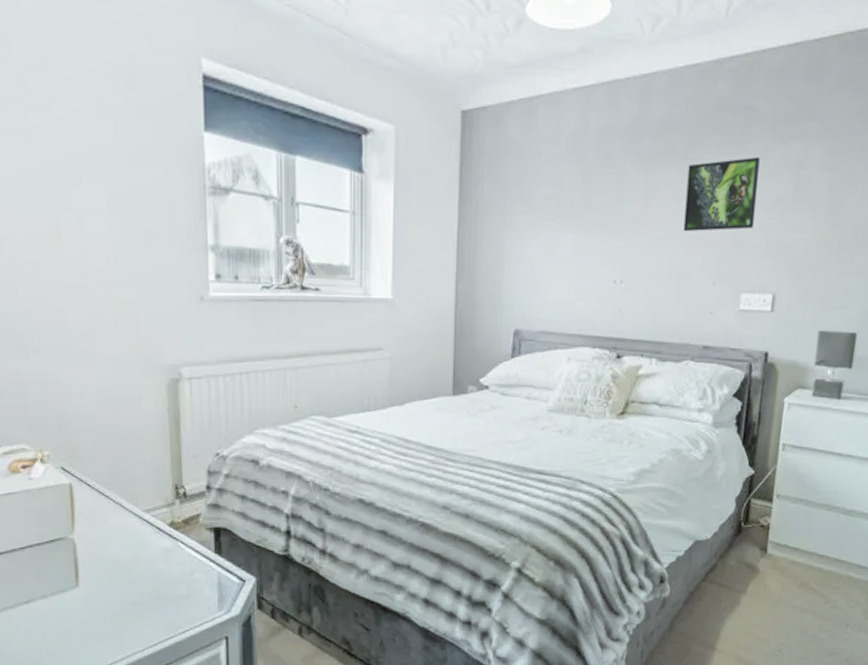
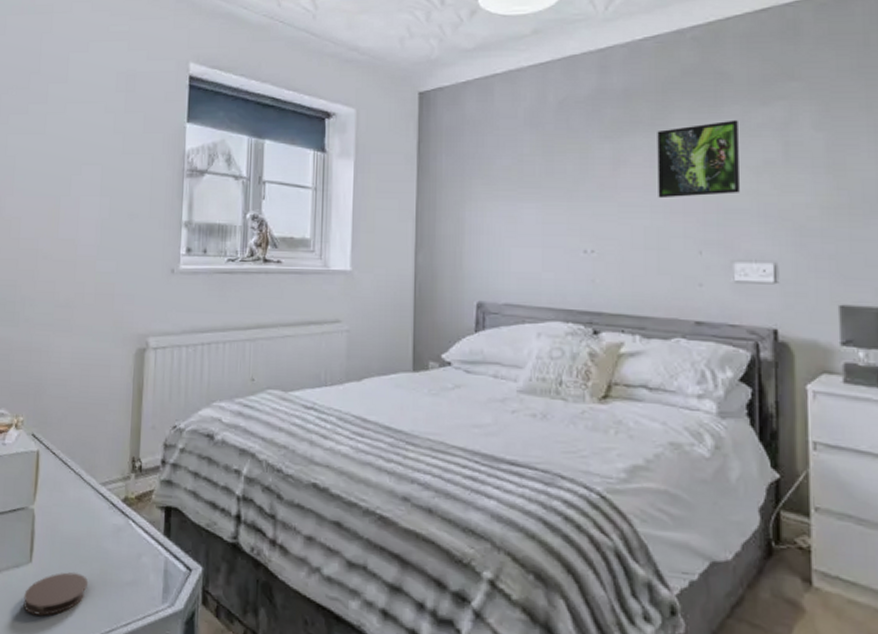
coaster: none [74,592,142,632] -> present [23,572,89,616]

